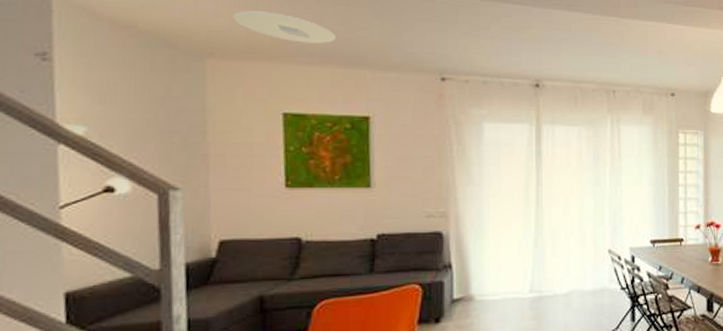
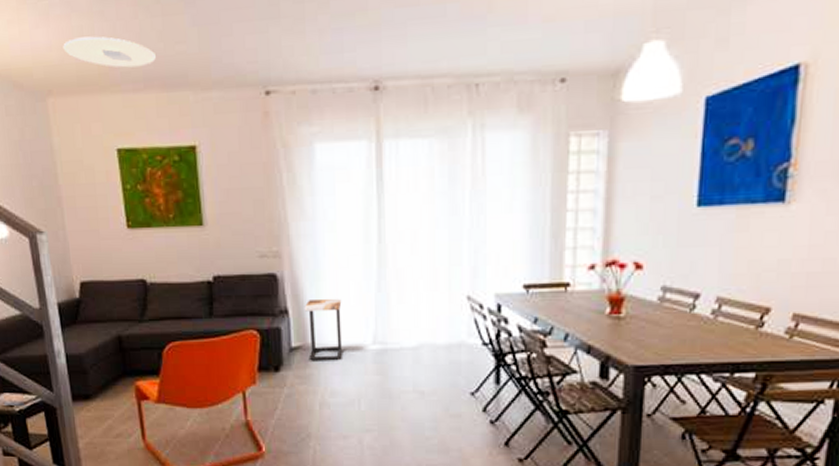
side table: none [467,253,503,311] -> present [304,298,342,361]

